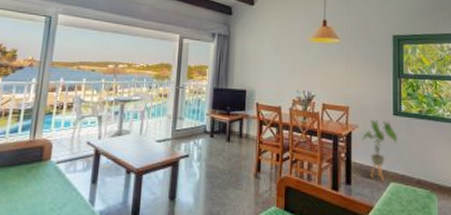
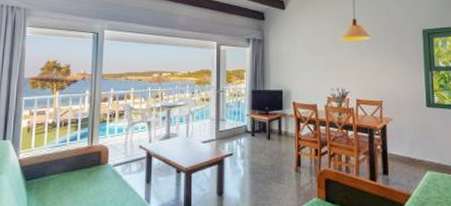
house plant: present [362,120,397,181] -> none [396,112,432,170]

